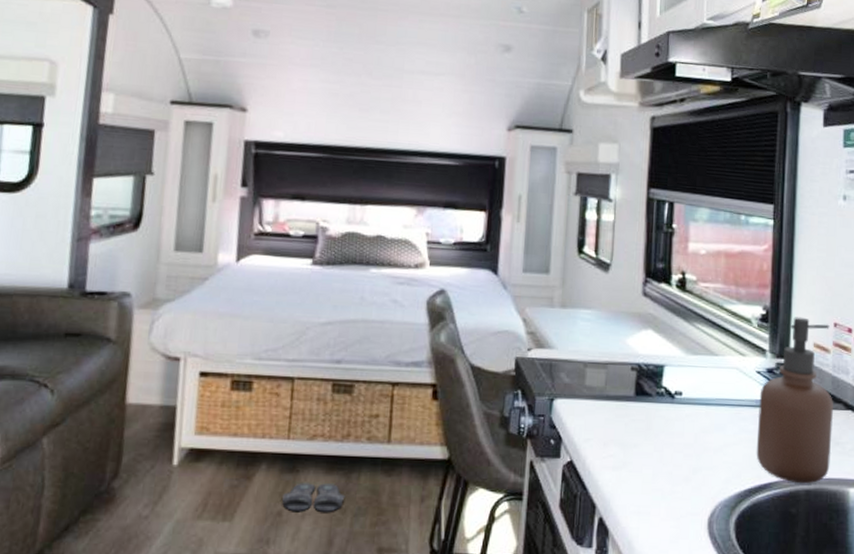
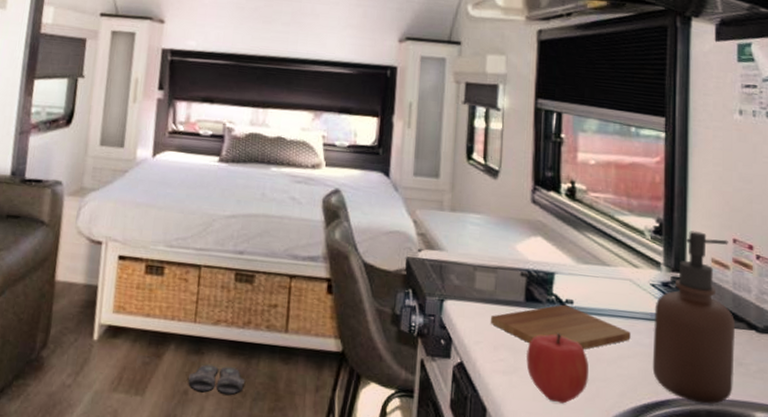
cutting board: none [601,396,737,439] -> present [491,304,631,349]
fruit: none [635,425,696,495] -> present [525,333,589,404]

